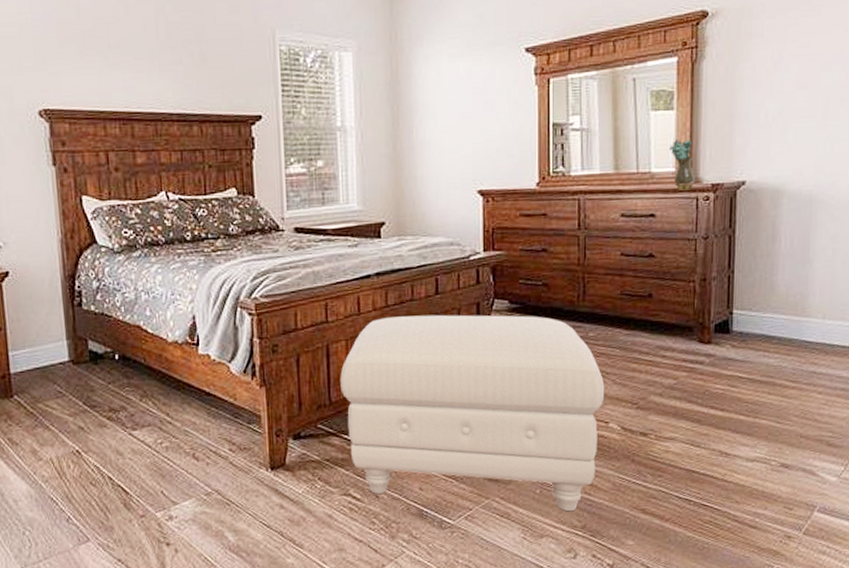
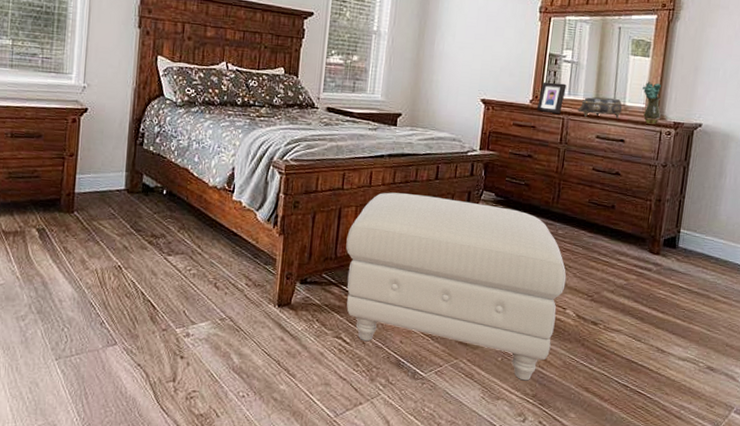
picture frame: none [545,157,578,196] -> present [536,81,567,115]
jewelry box: none [595,165,648,193] -> present [578,96,623,119]

